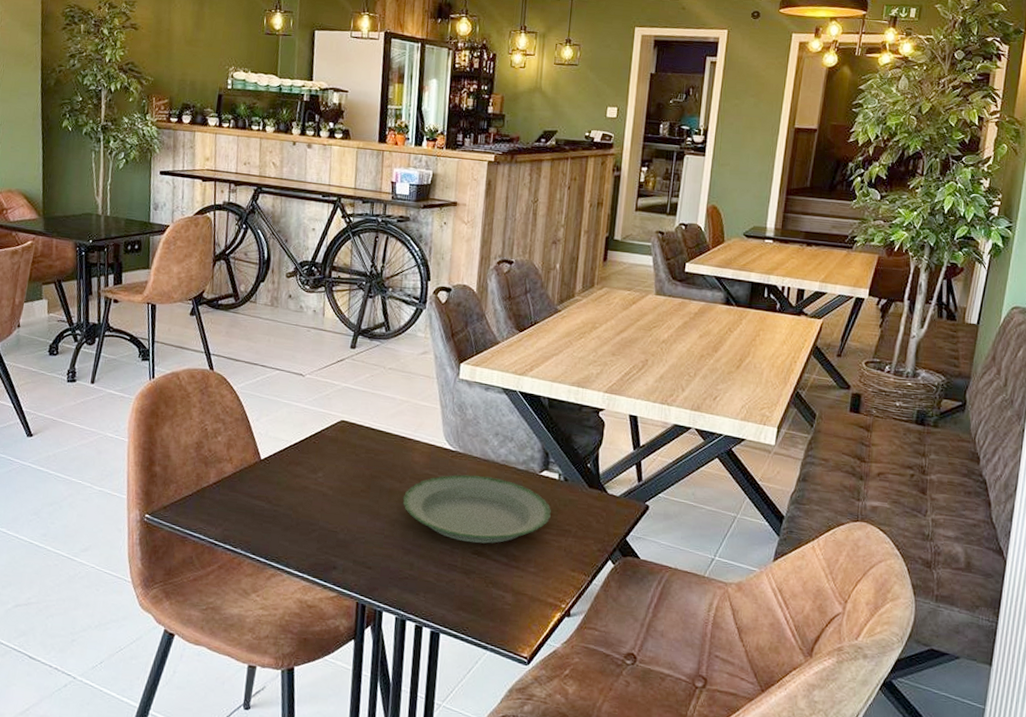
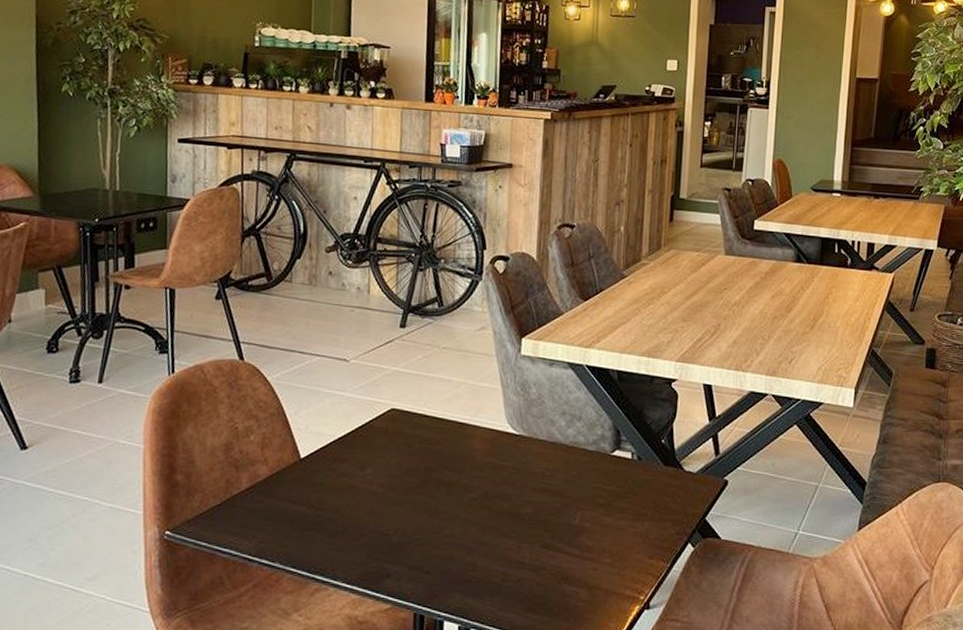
plate: present [402,474,551,544] -> none [462,460,625,536]

